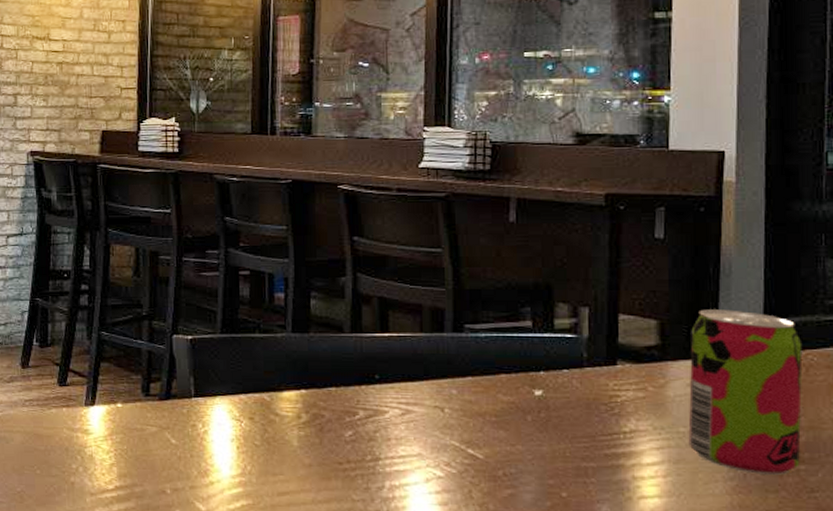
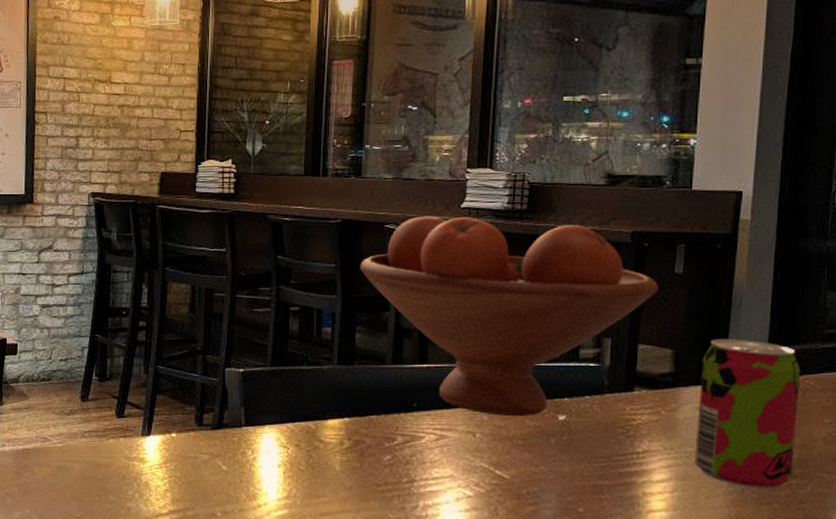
fruit bowl: none [313,176,637,391] -> present [360,216,658,417]

